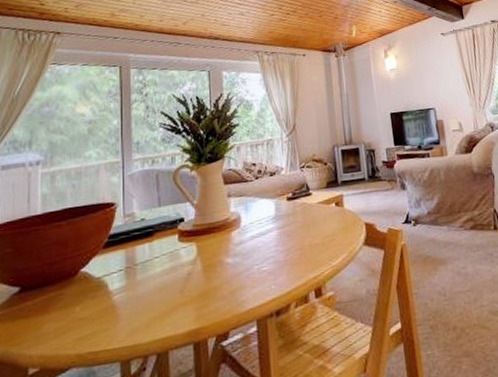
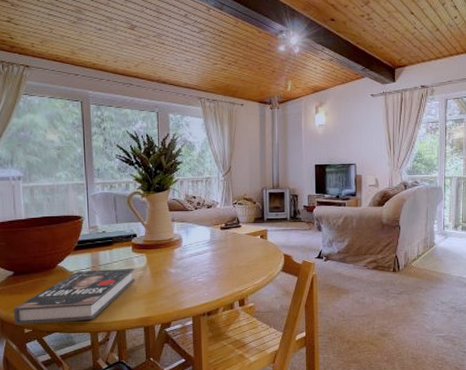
book: none [15,263,182,365] -> present [14,268,135,325]

